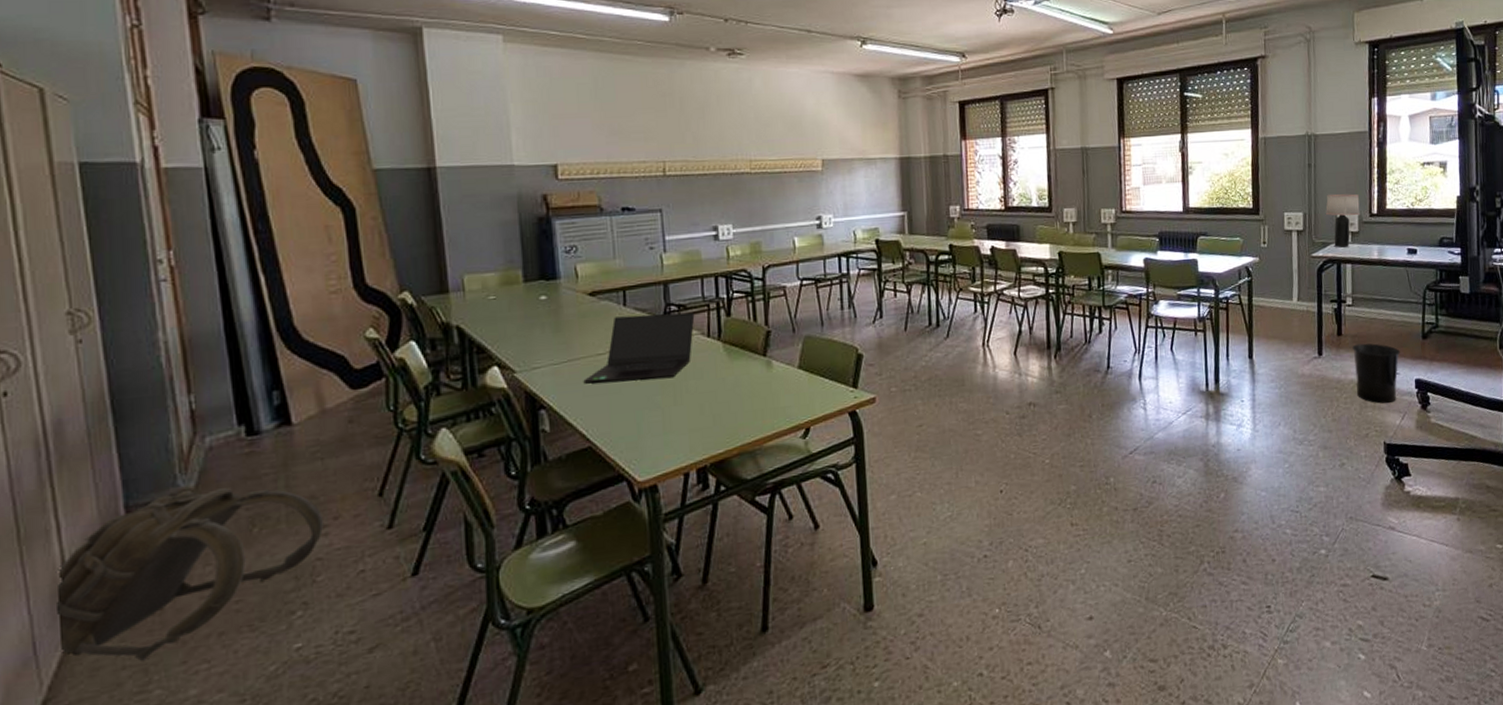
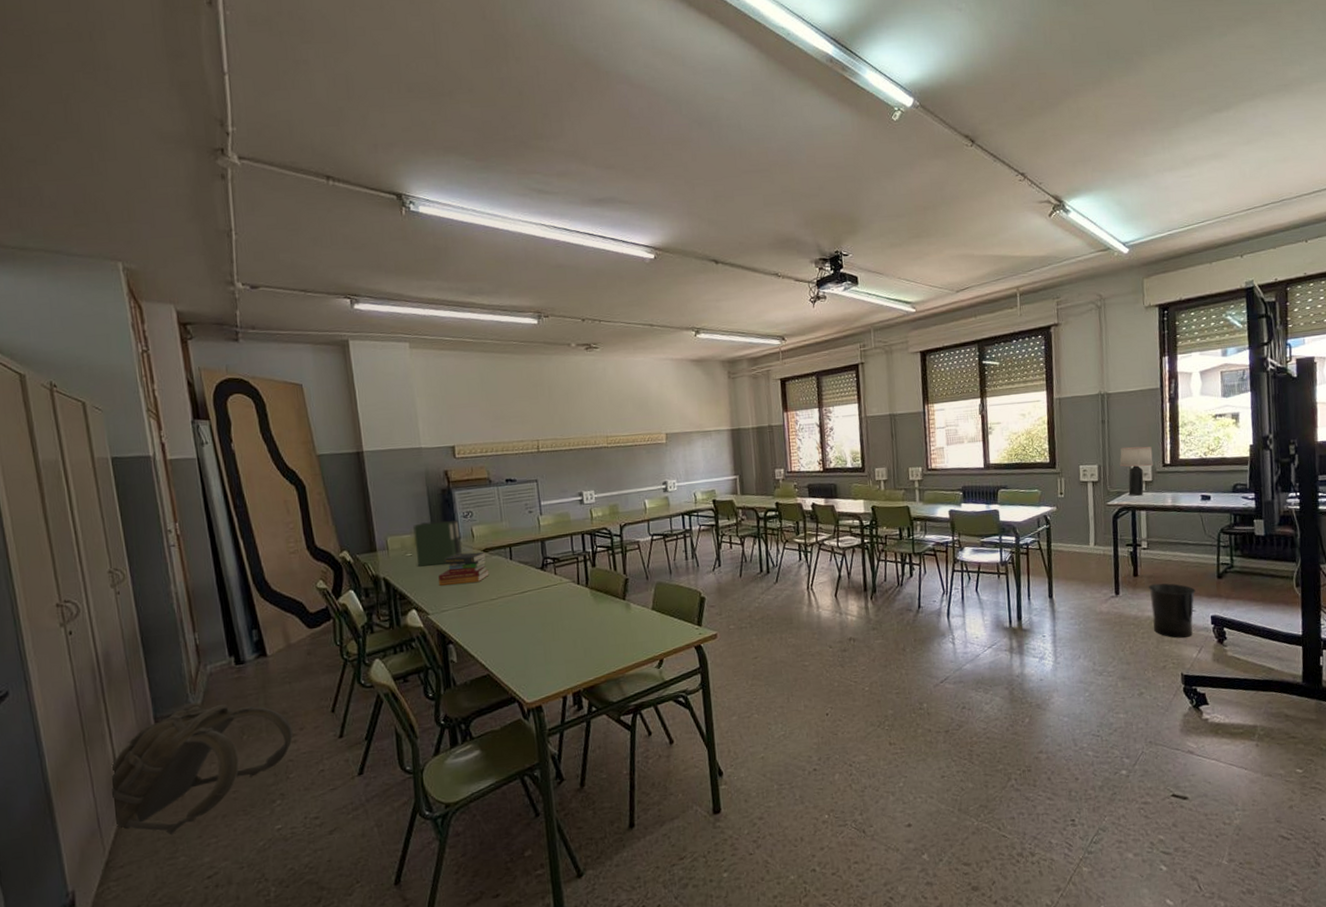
binder: none [499,255,563,313] -> present [413,519,463,567]
books: none [530,295,596,337] -> present [438,551,489,586]
laptop: present [583,312,695,384] -> none [481,564,567,623]

